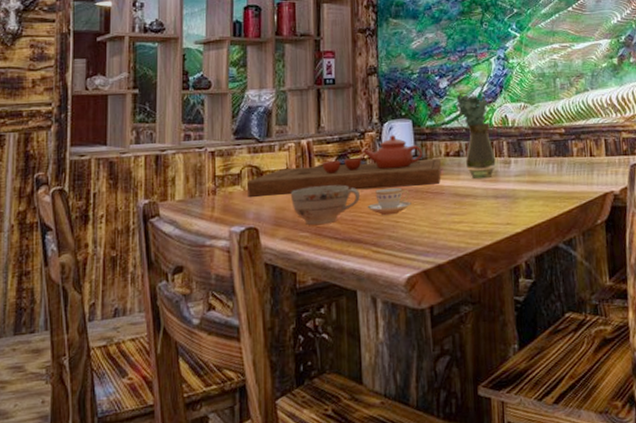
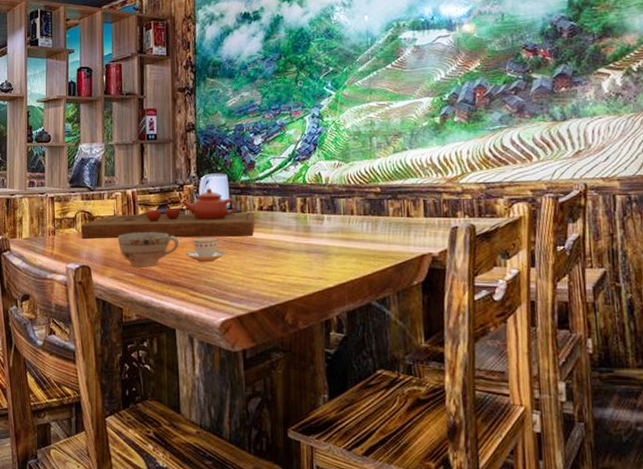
vase: present [455,91,496,180] -> none [269,148,309,234]

